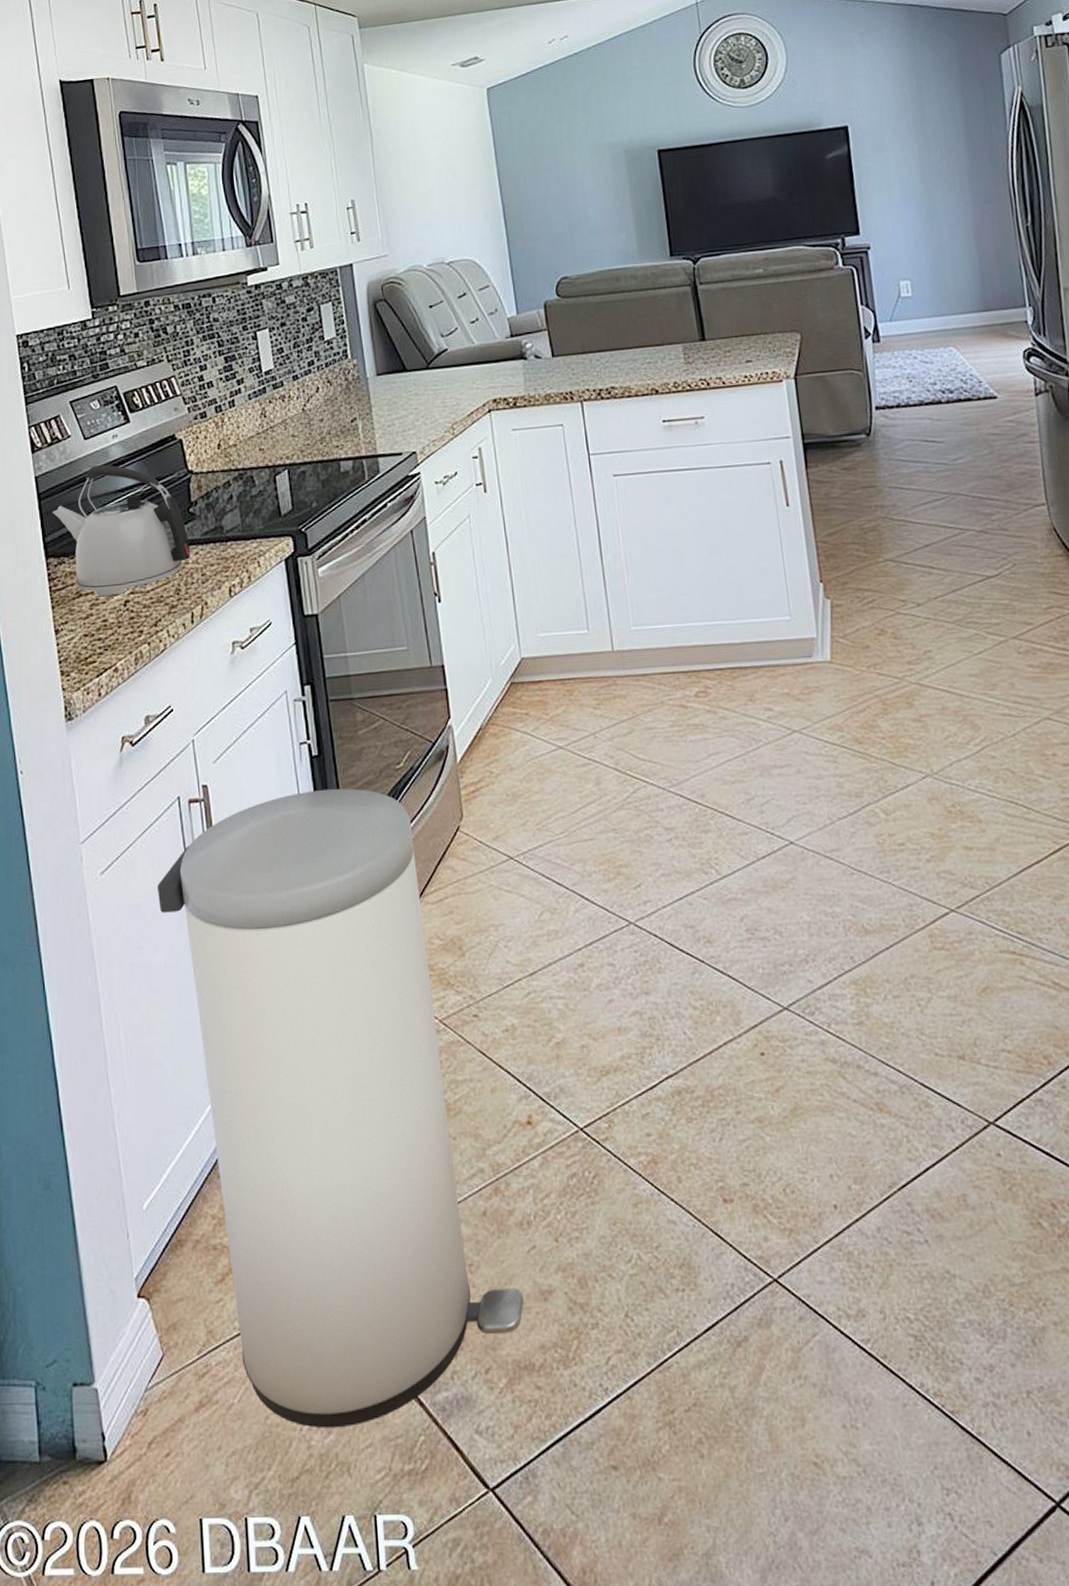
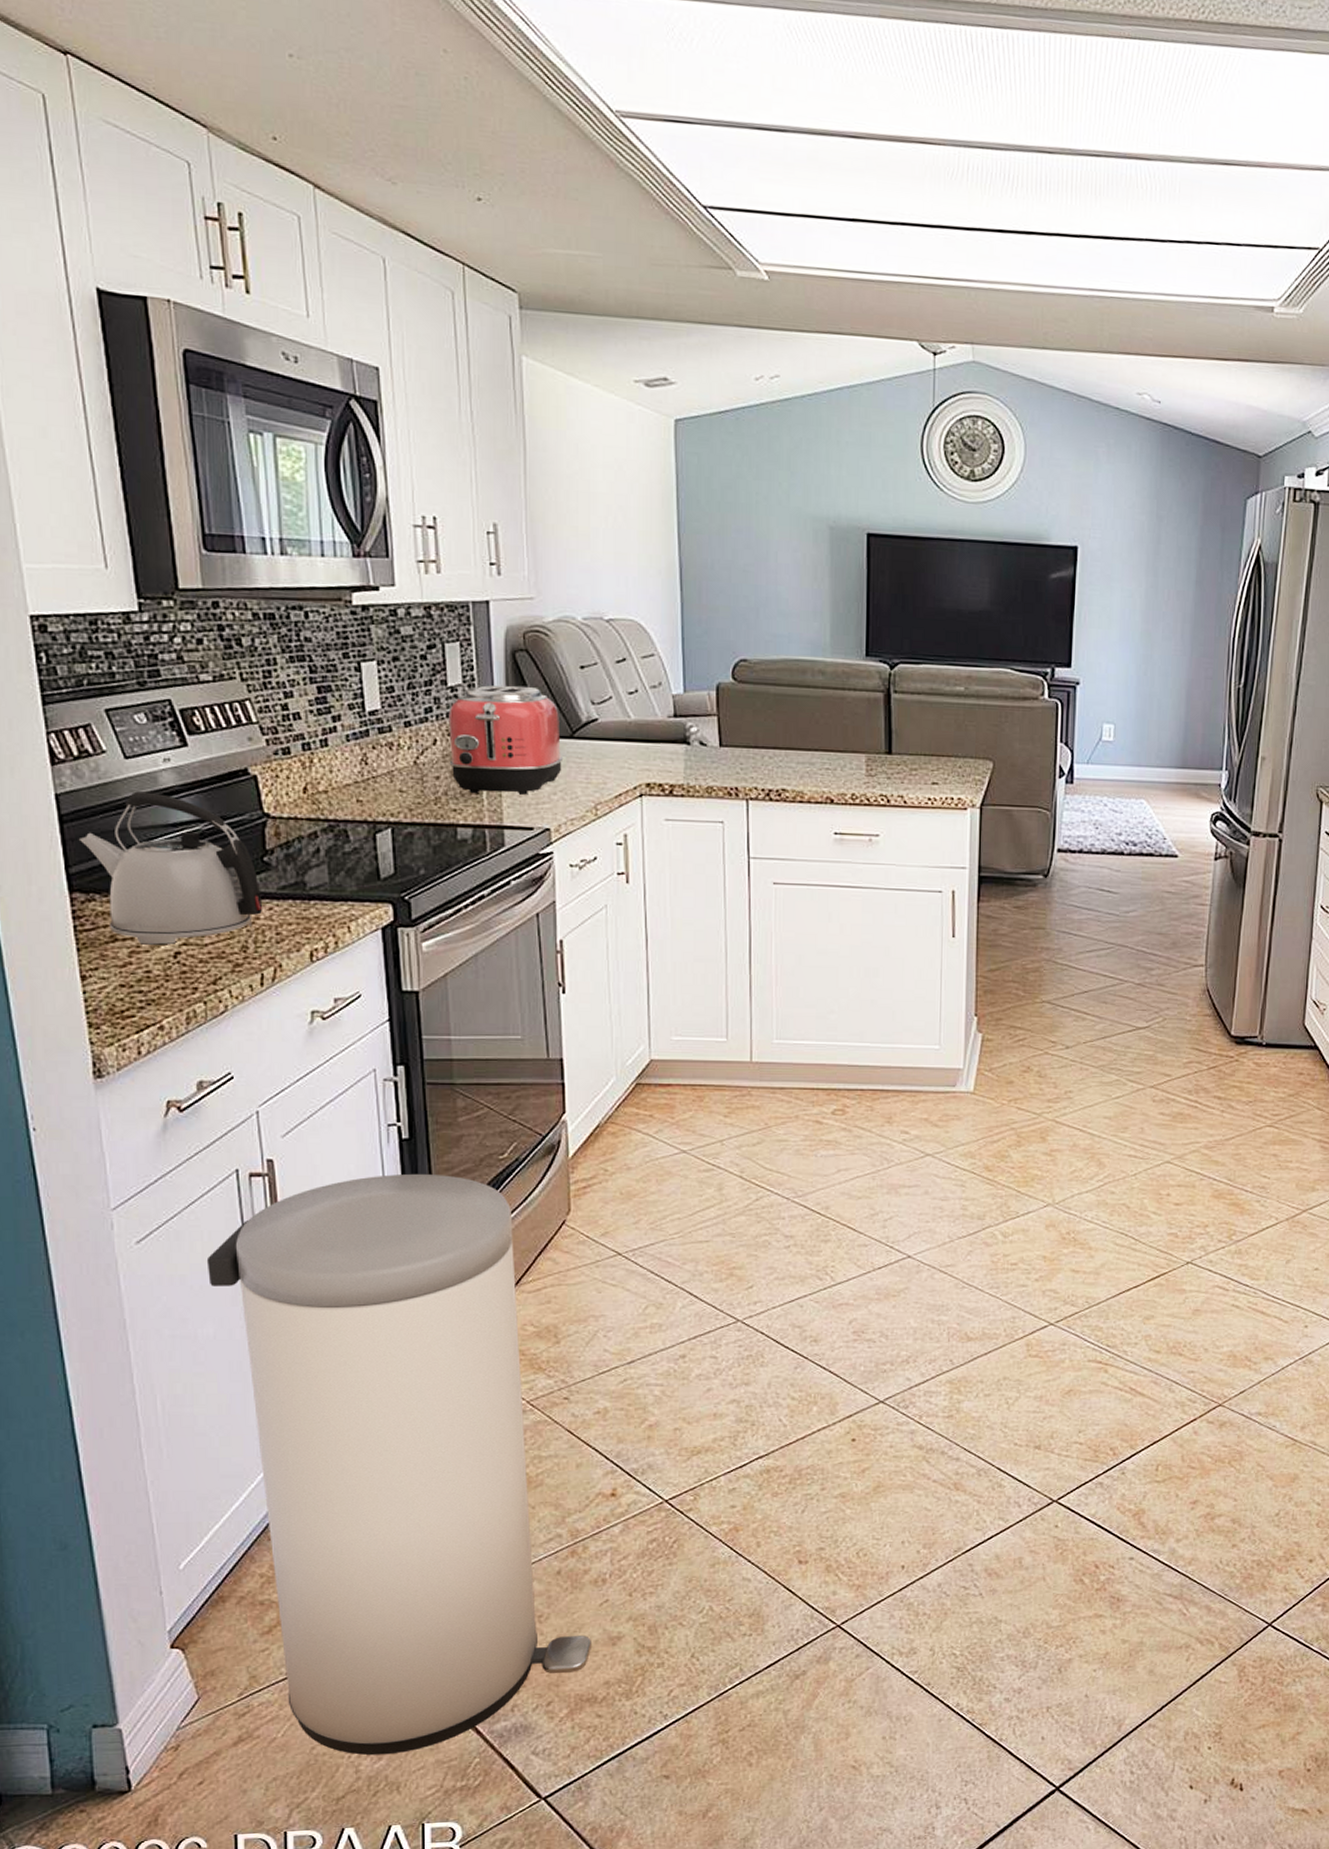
toaster: none [326,330,422,429] -> present [448,685,564,795]

